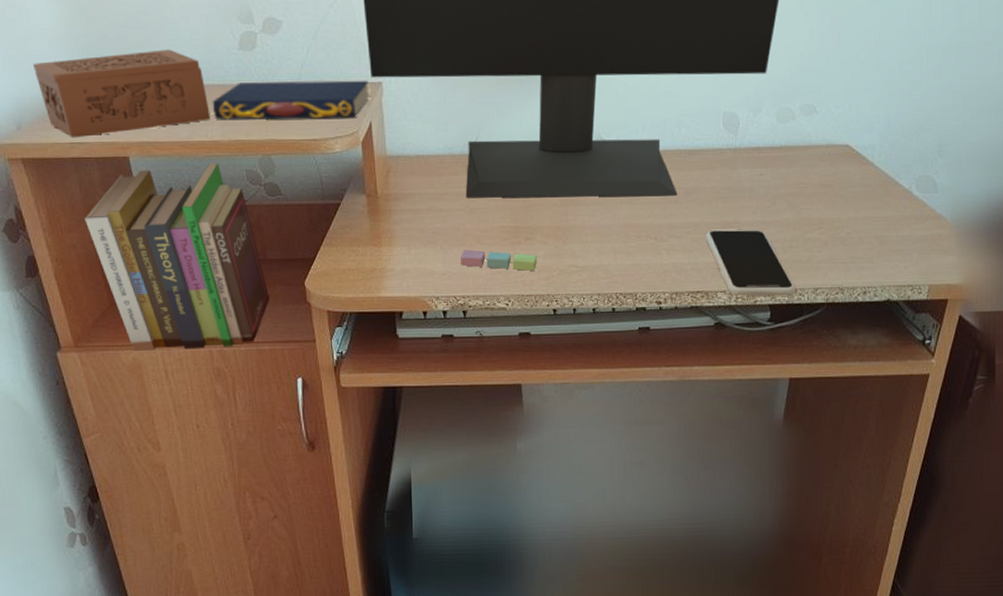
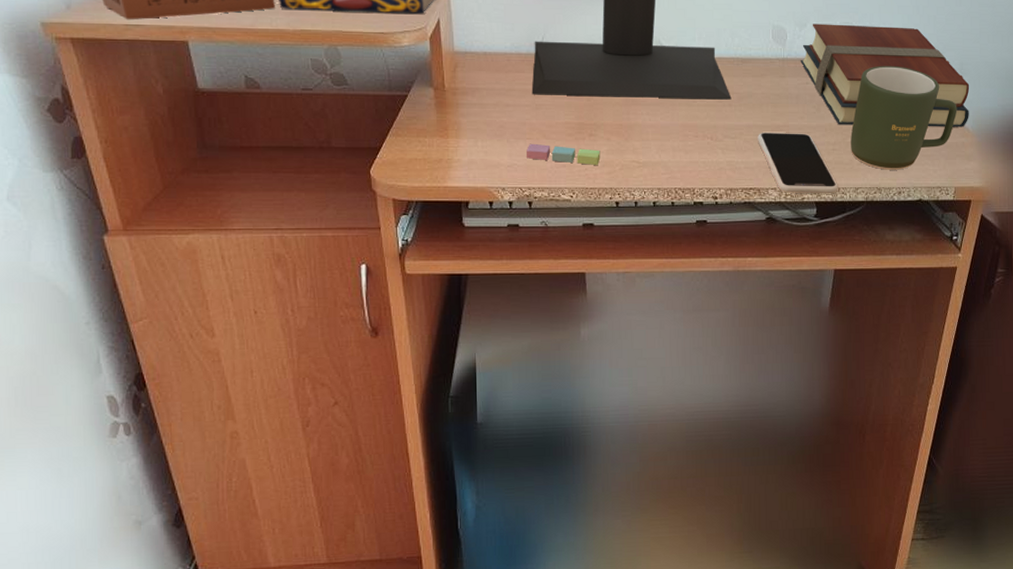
books: present [85,162,269,352] -> none [138,50,333,237]
books: none [754,107,949,220] -> present [800,23,970,127]
mug: none [810,150,934,268] -> present [851,65,957,170]

